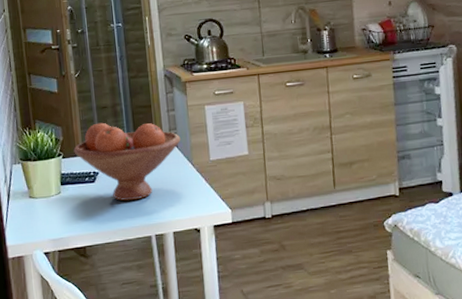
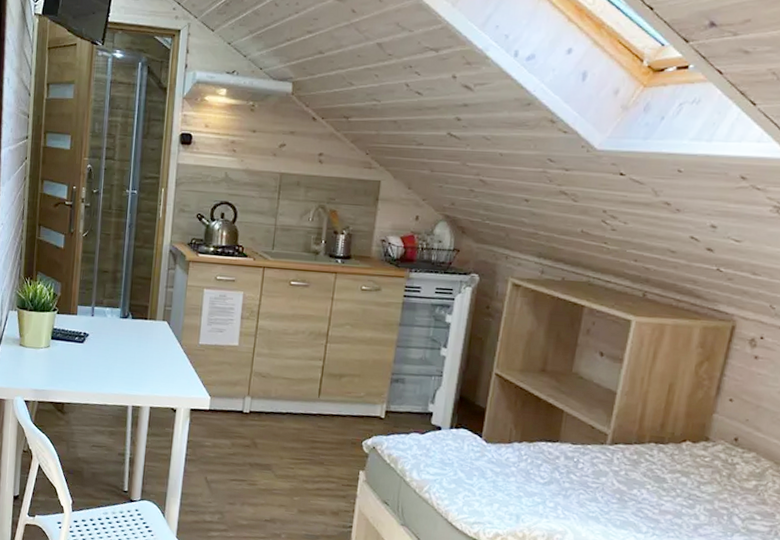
fruit bowl: present [73,122,181,201] -> none [69,285,174,368]

